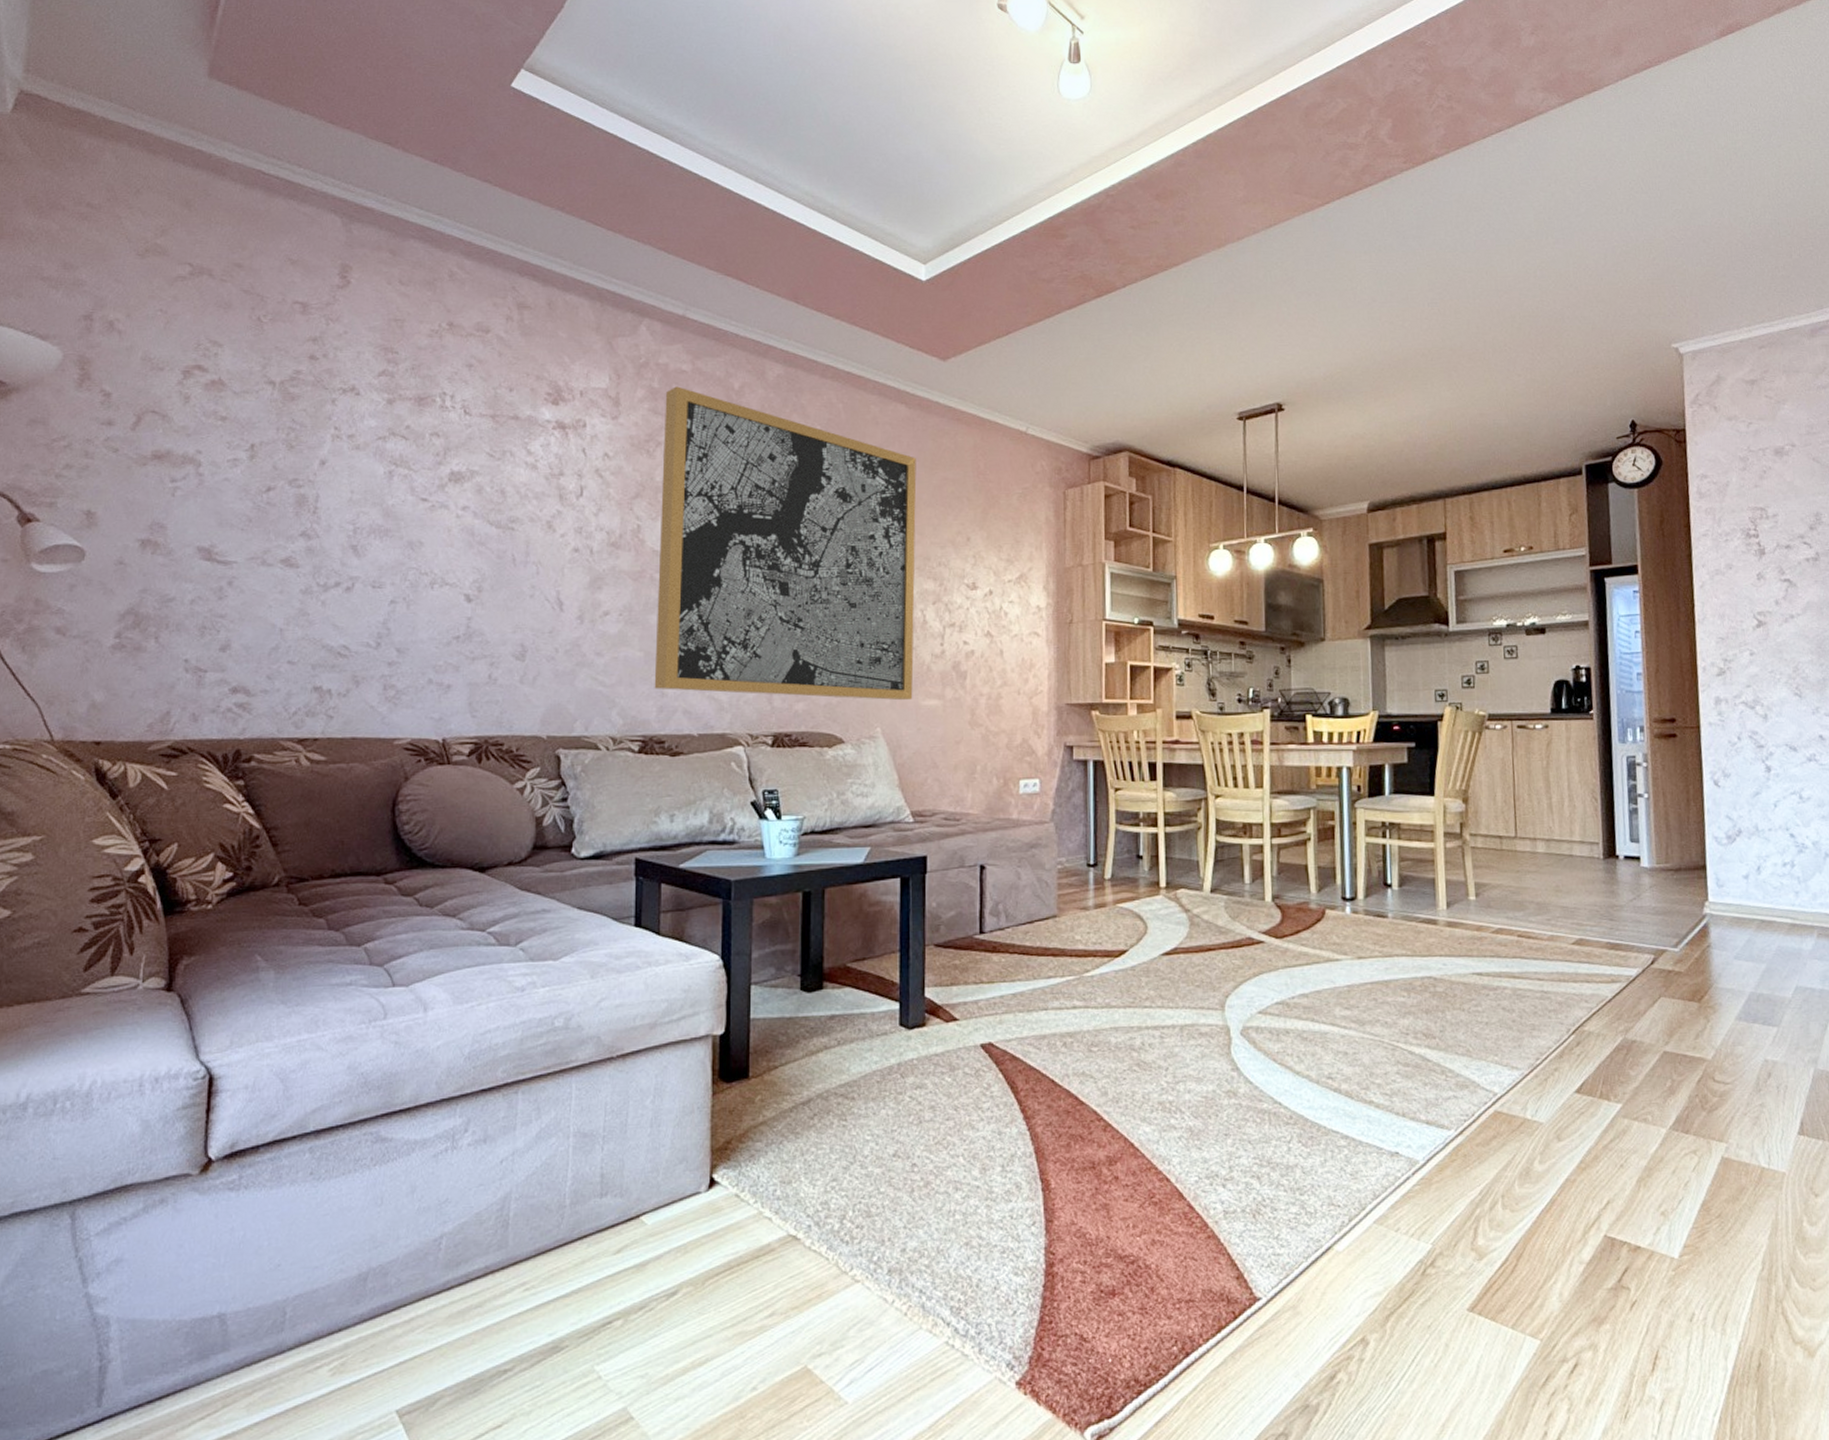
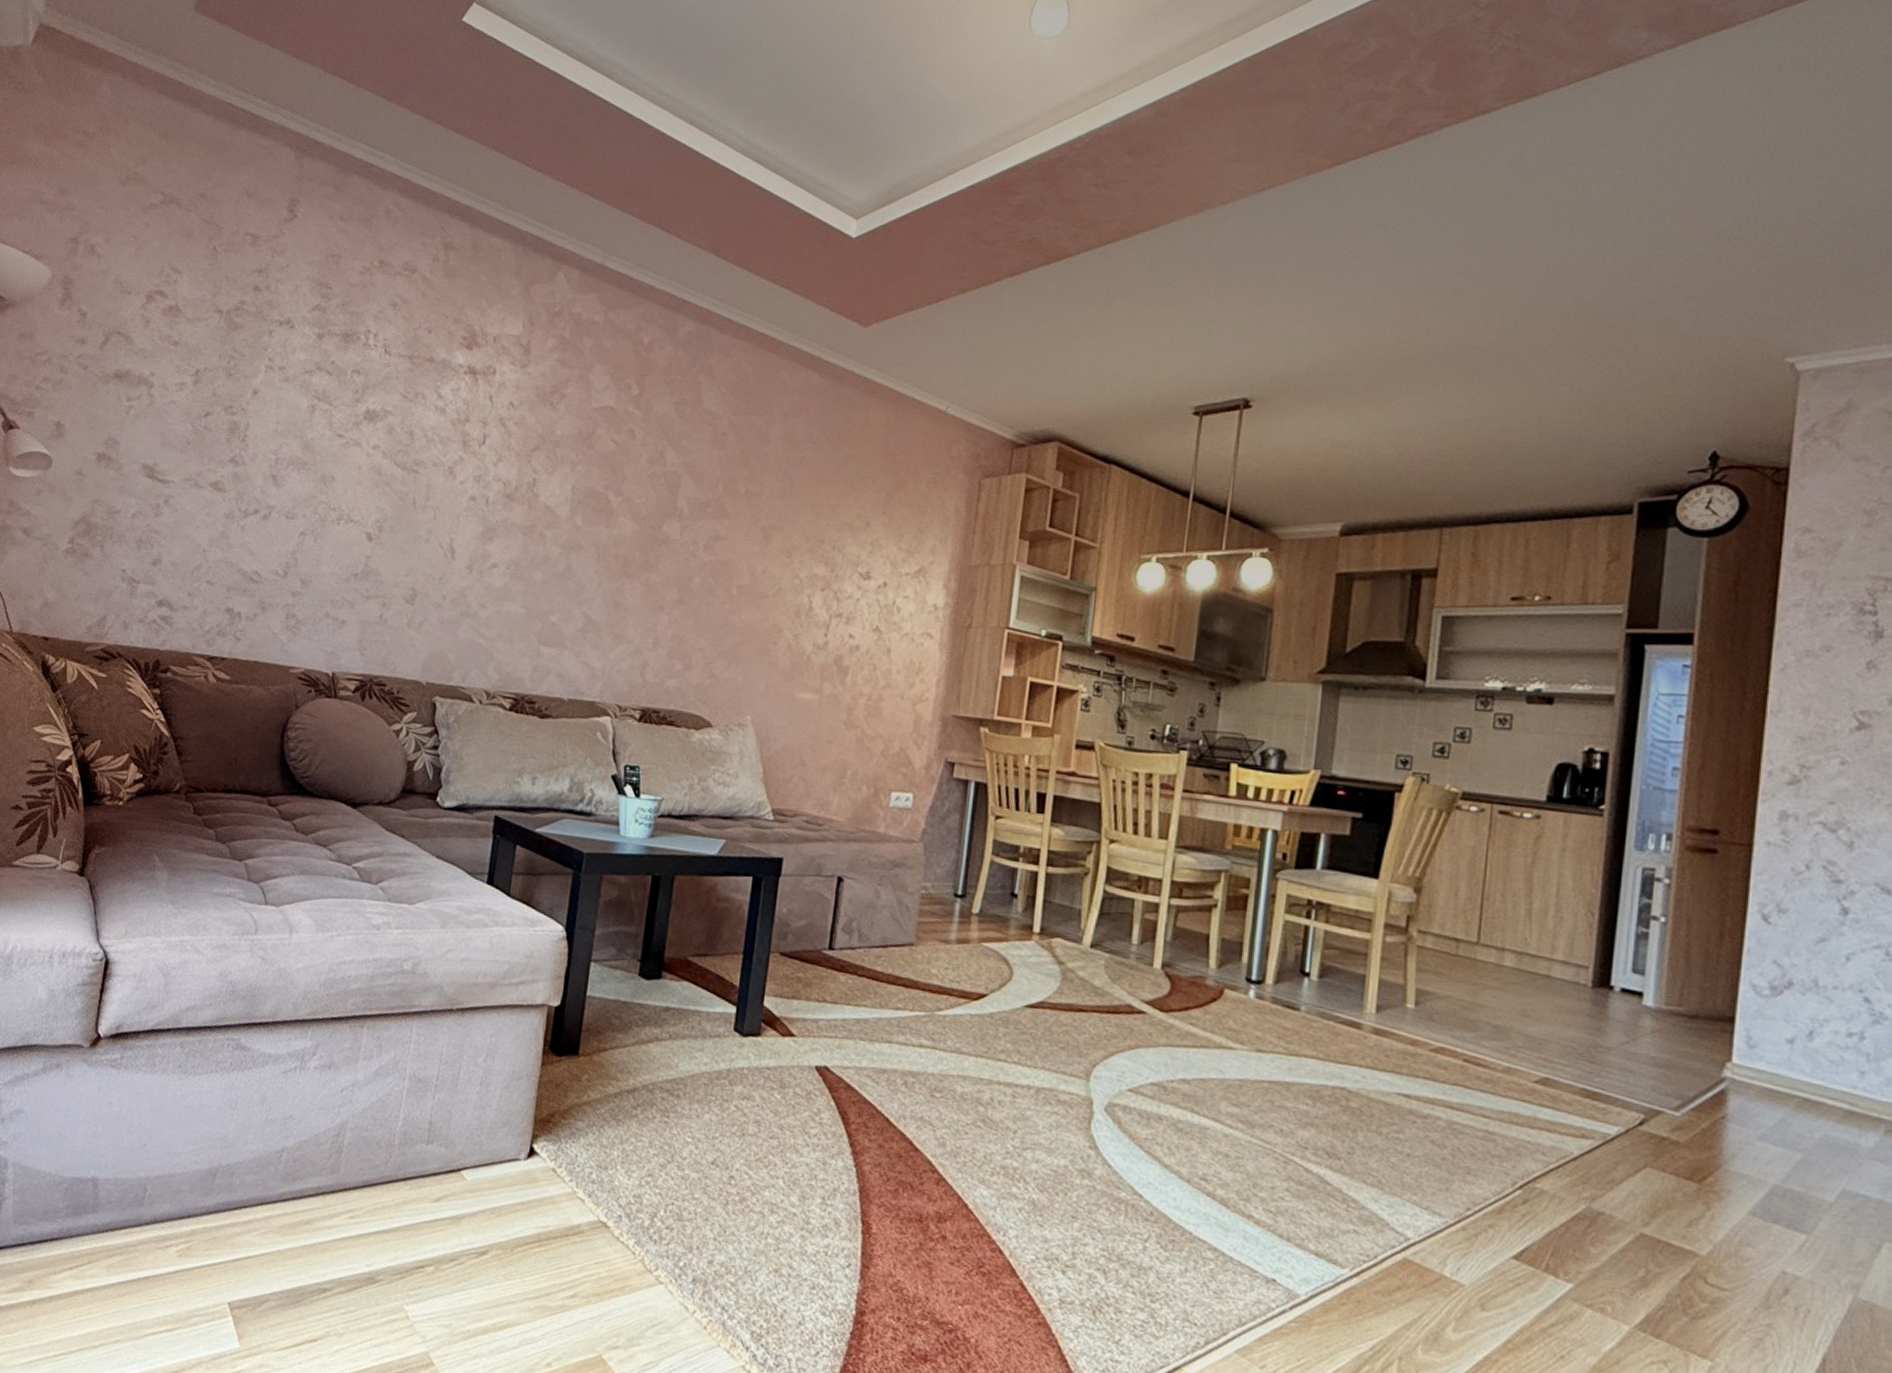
wall art: present [654,386,917,701] -> none [531,338,822,691]

